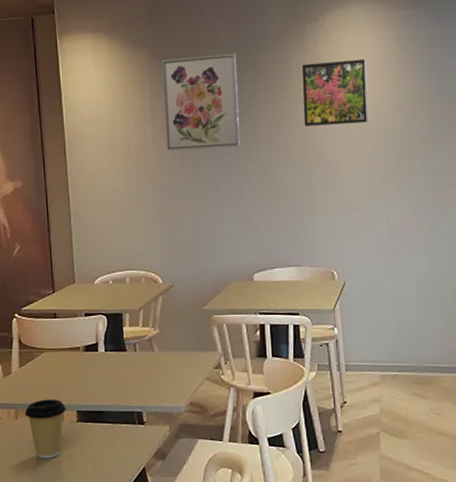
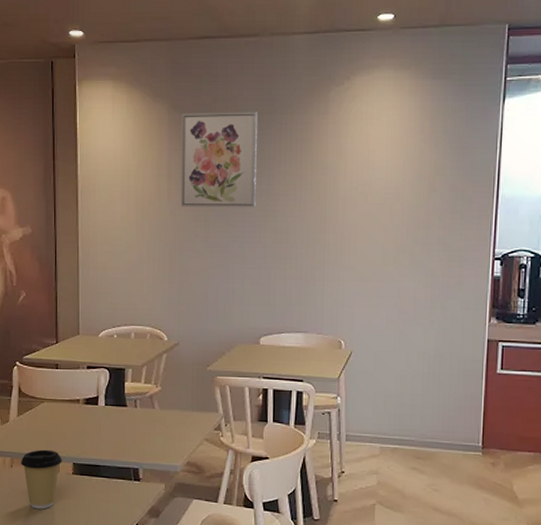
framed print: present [301,58,367,126] -> none [322,126,389,192]

